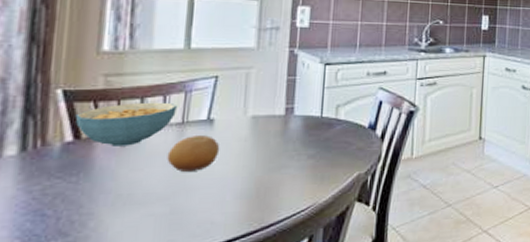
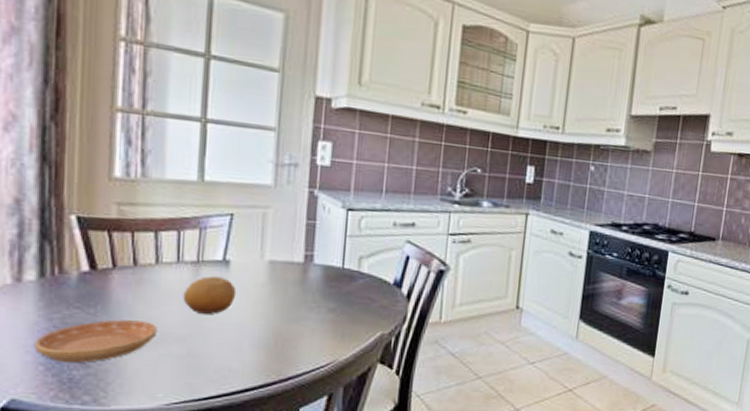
saucer: none [11,184,140,234] -> present [34,319,157,363]
cereal bowl: present [76,102,177,146] -> none [91,236,191,282]

